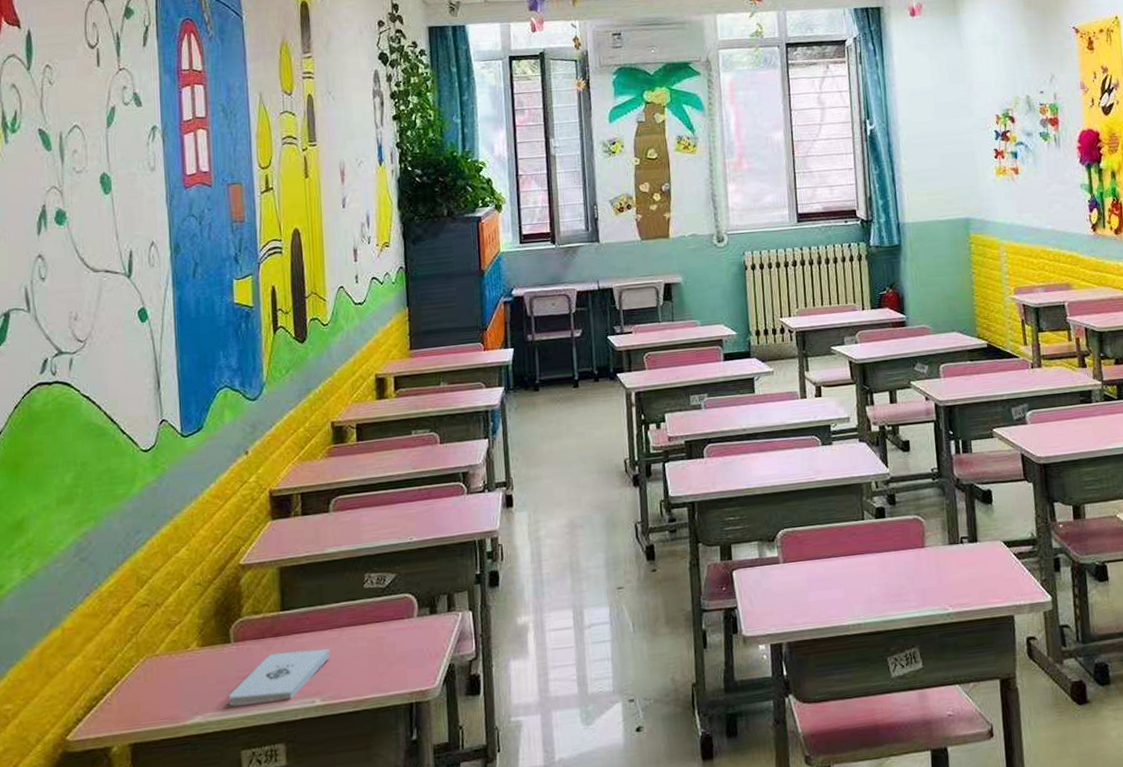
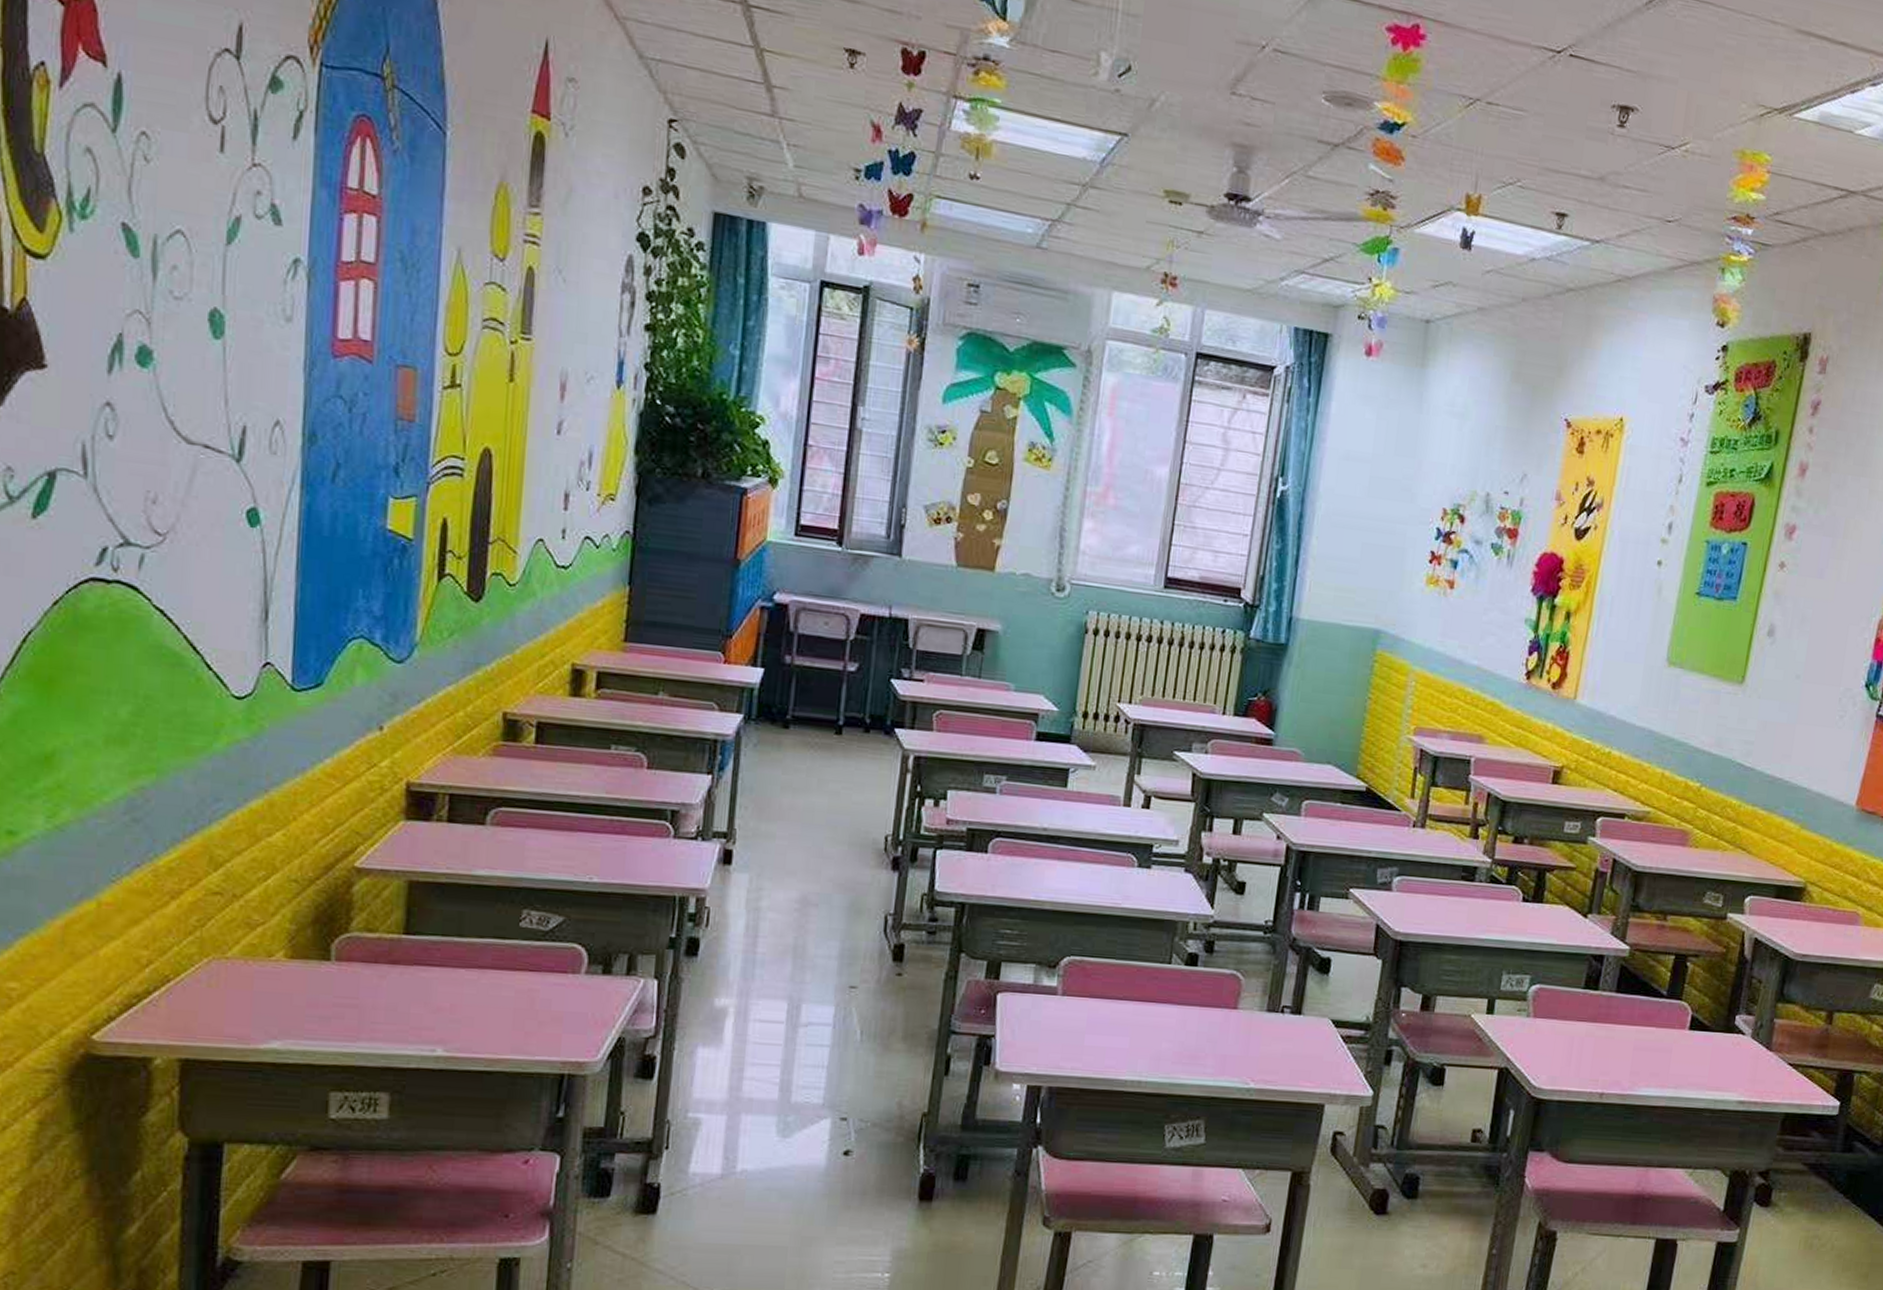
notepad: present [229,649,330,707] -> none [320,983,463,1043]

